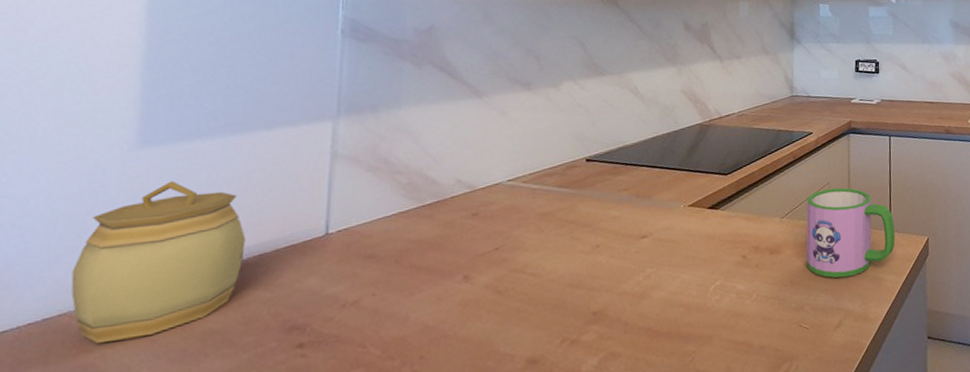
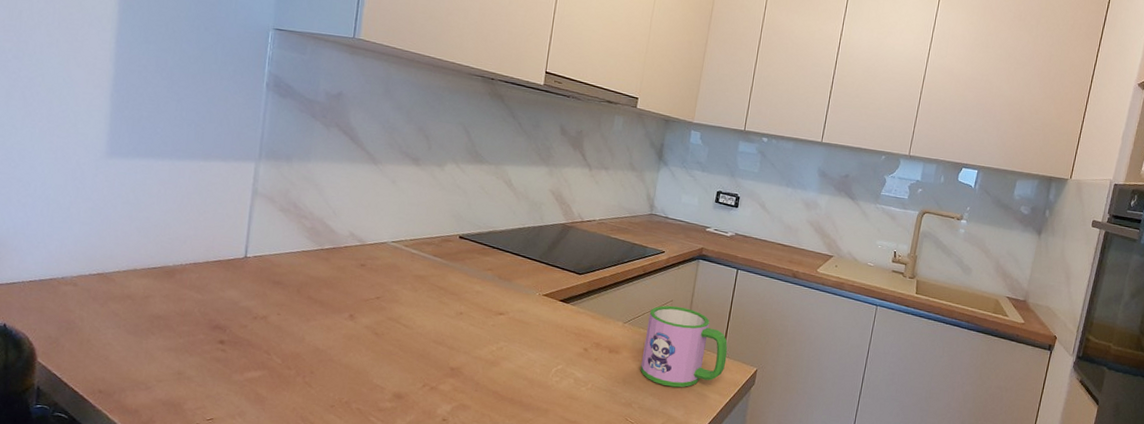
jar: present [71,180,246,344] -> none [59,189,185,309]

